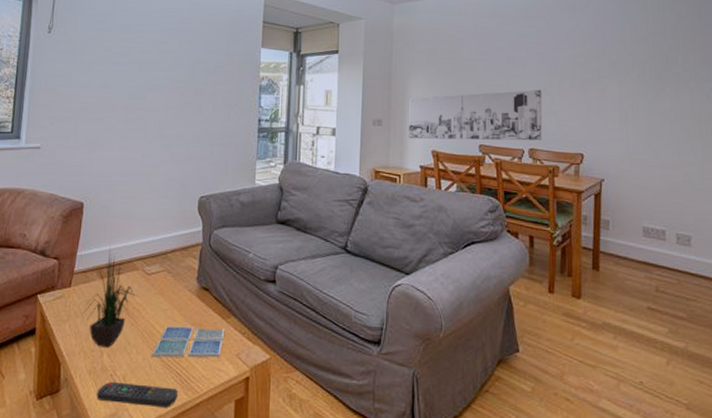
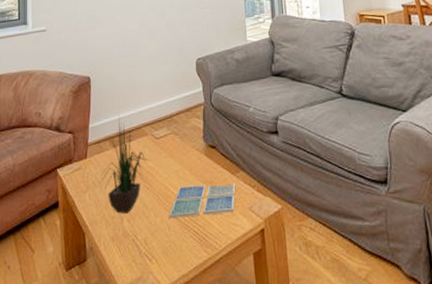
remote control: present [97,381,178,407] -> none [121,245,198,267]

